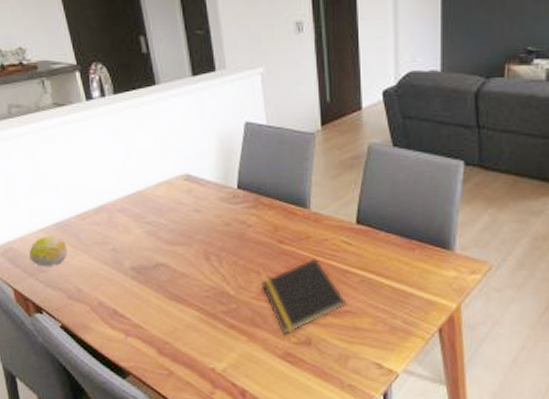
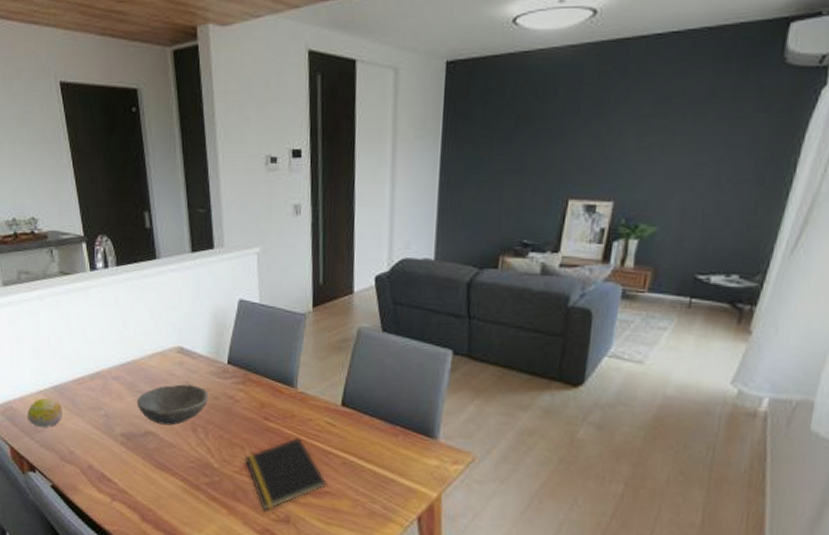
bowl: none [145,212,220,255] -> present [136,384,209,426]

